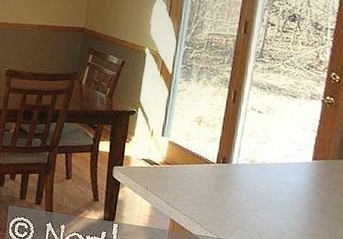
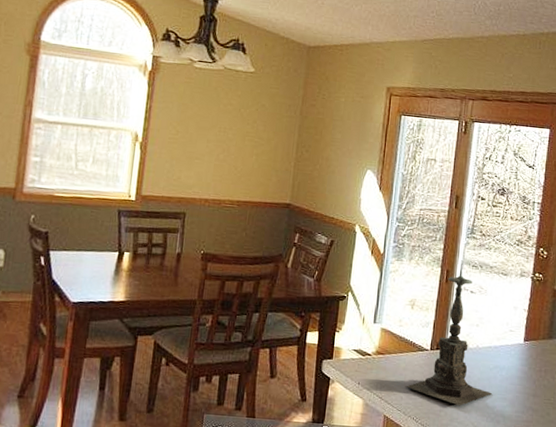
candle holder: none [191,82,279,216] -> present [405,260,493,407]

